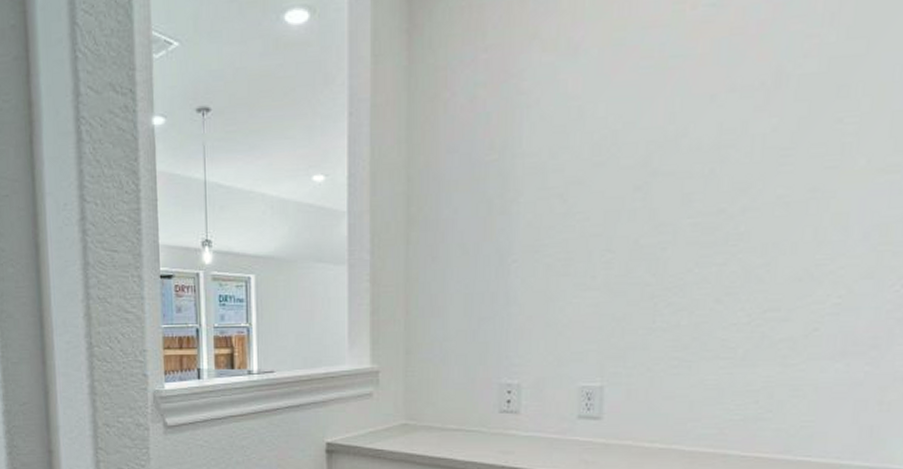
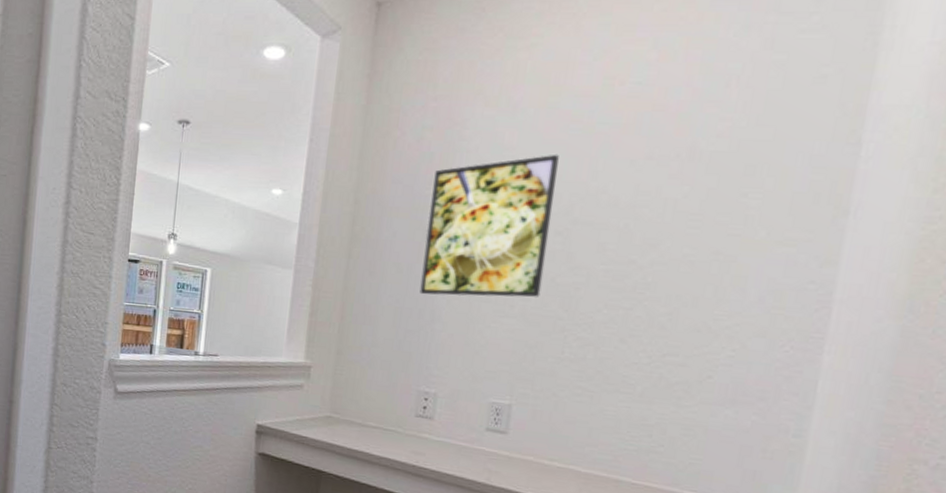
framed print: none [490,97,630,276] -> present [419,154,559,297]

